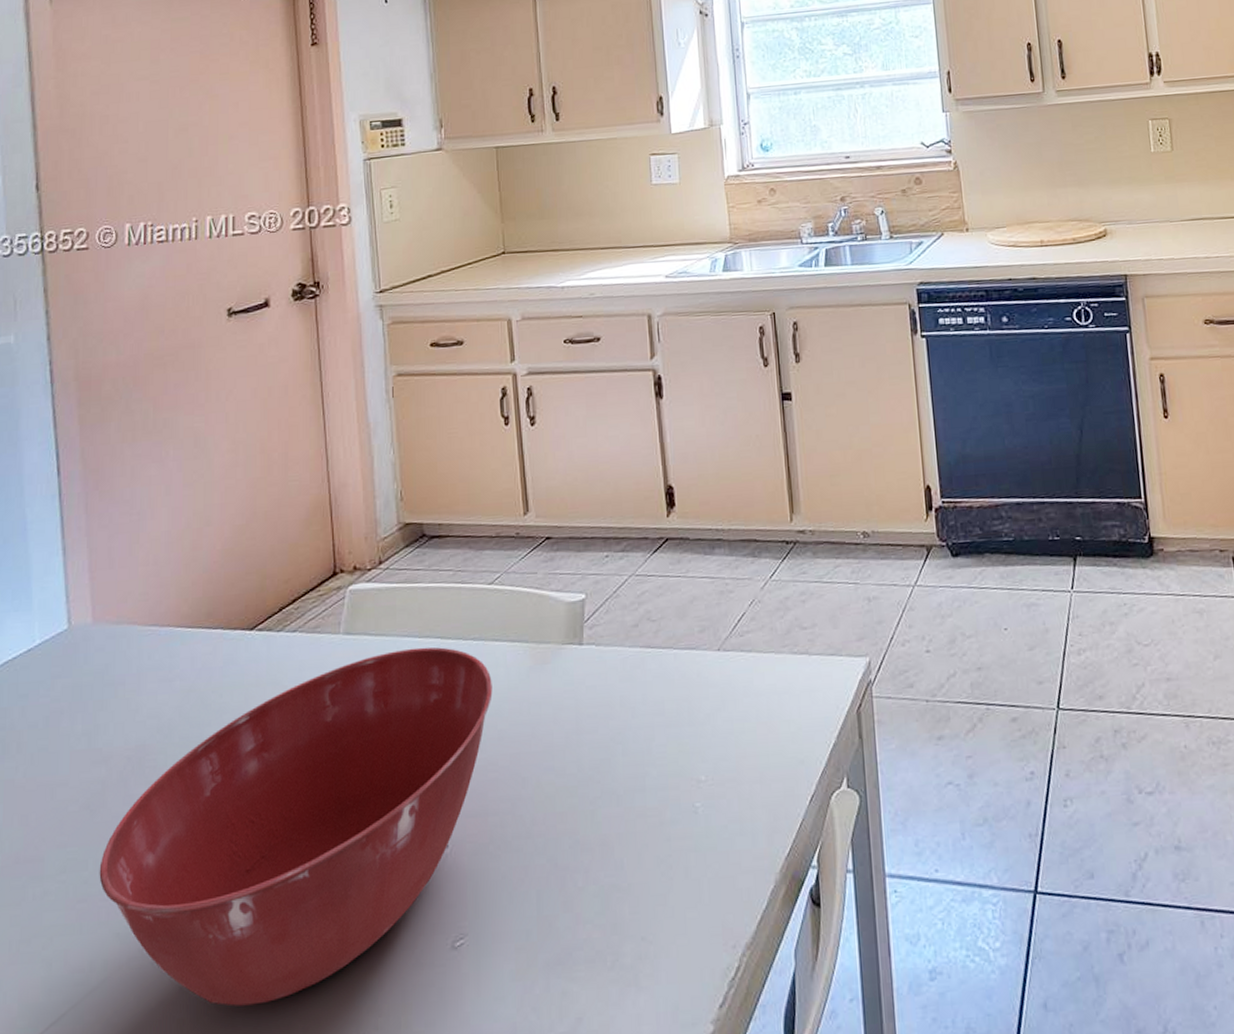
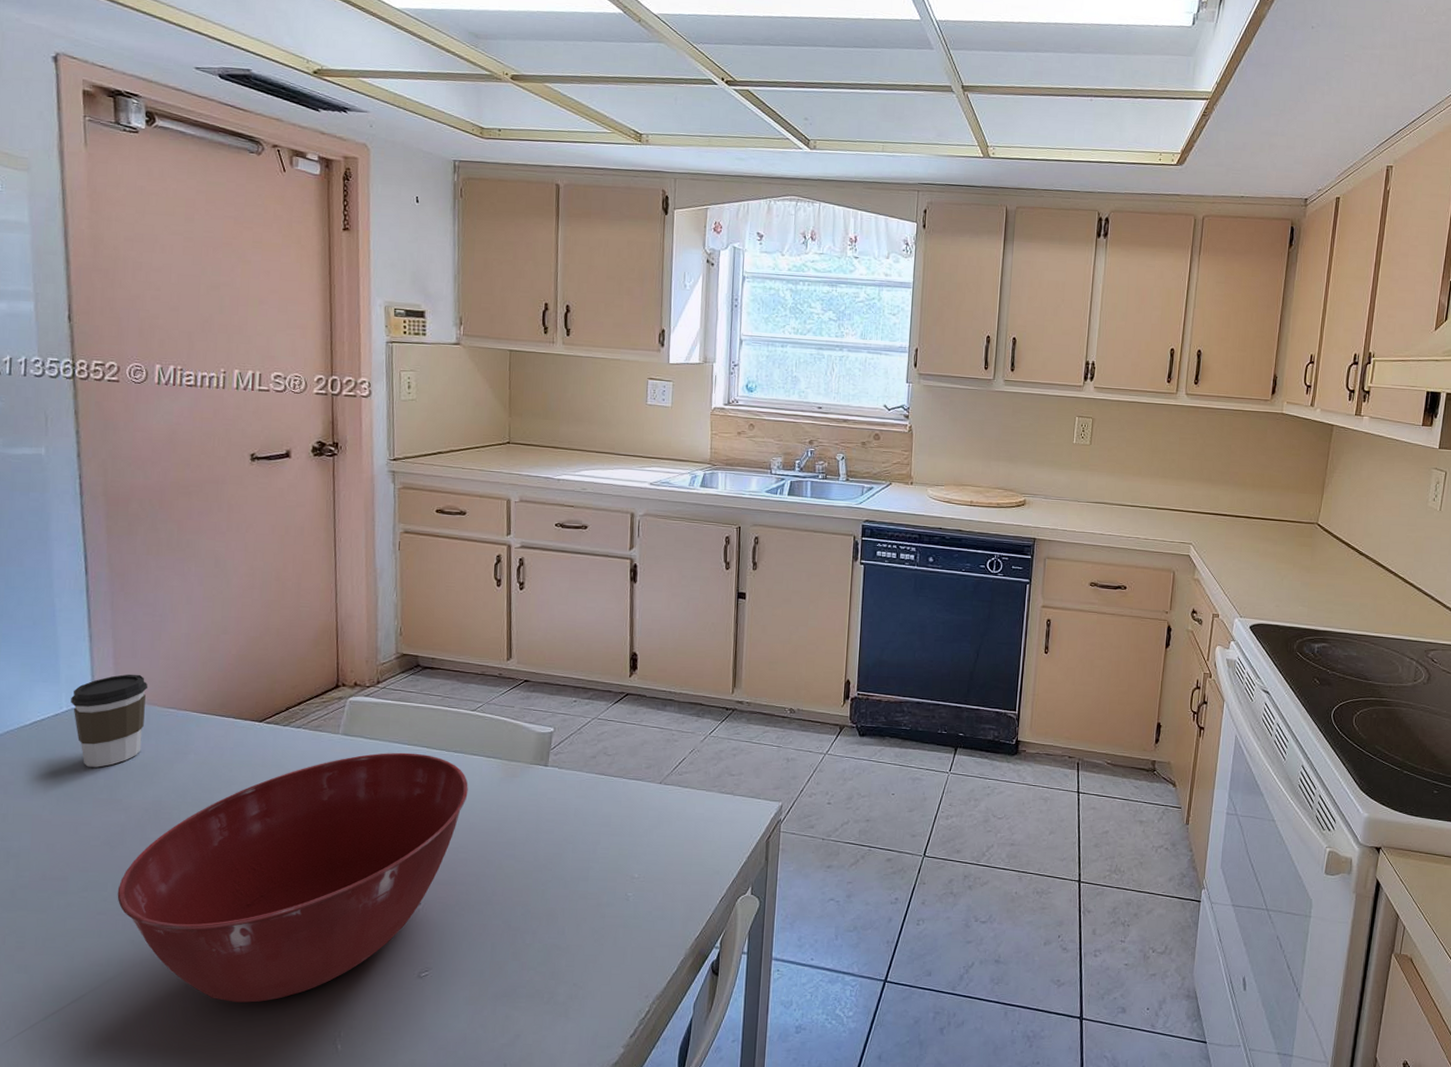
coffee cup: none [44,588,127,711] -> present [71,674,148,768]

